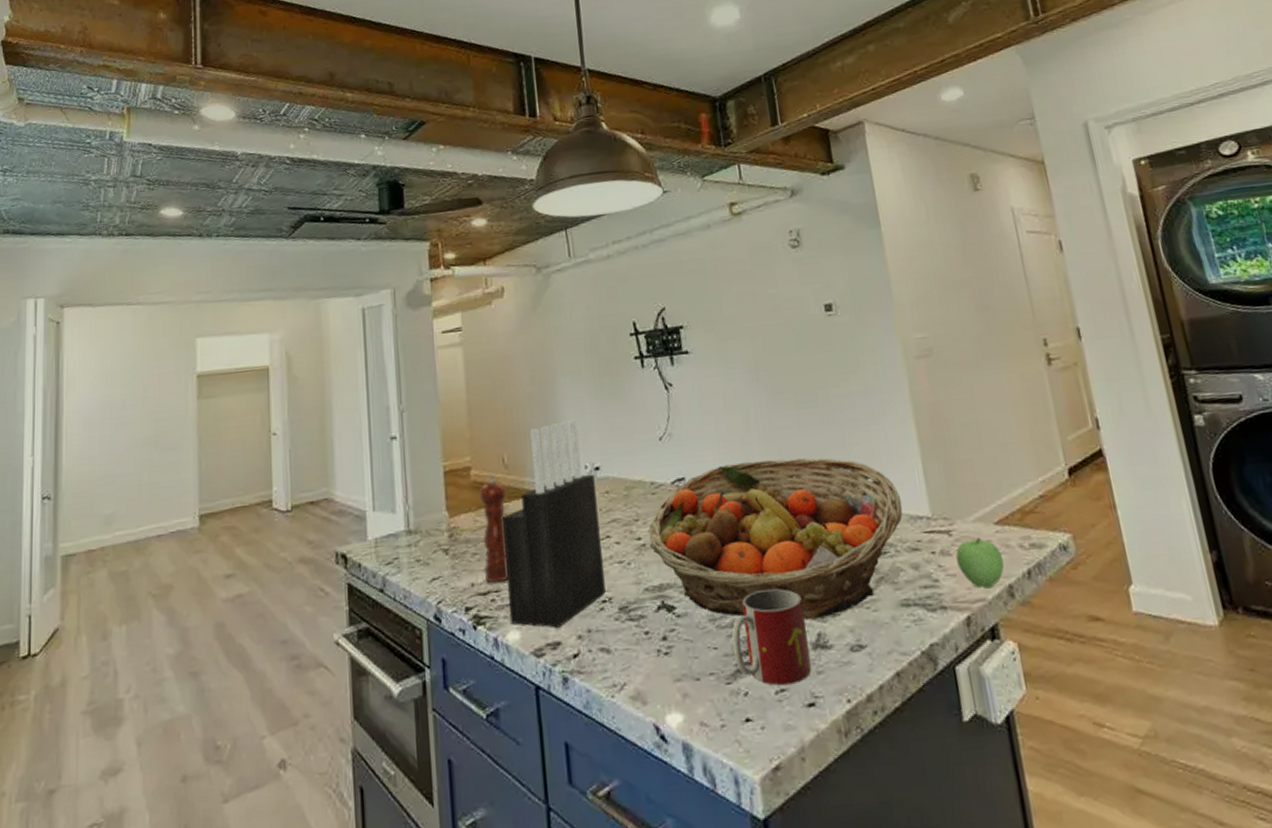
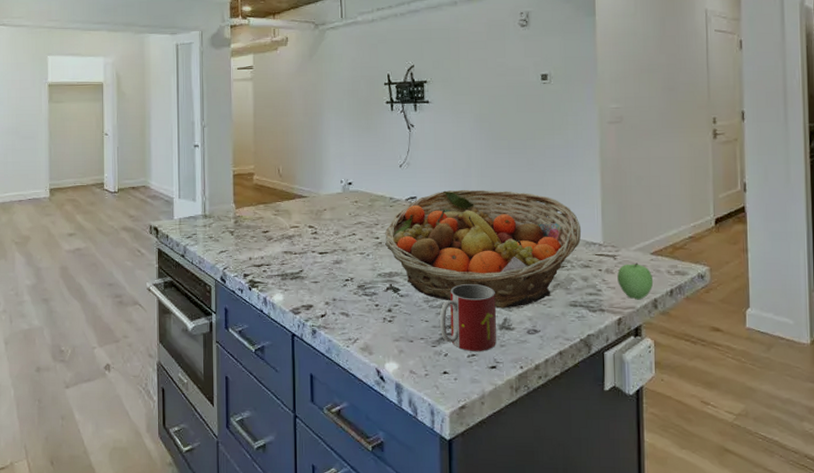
pepper mill: present [479,474,508,583] -> none [259,180,280,259]
knife block: present [503,420,606,628] -> none [275,145,349,295]

